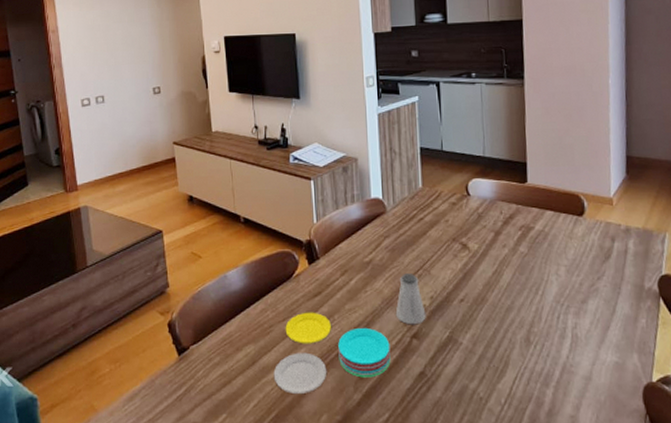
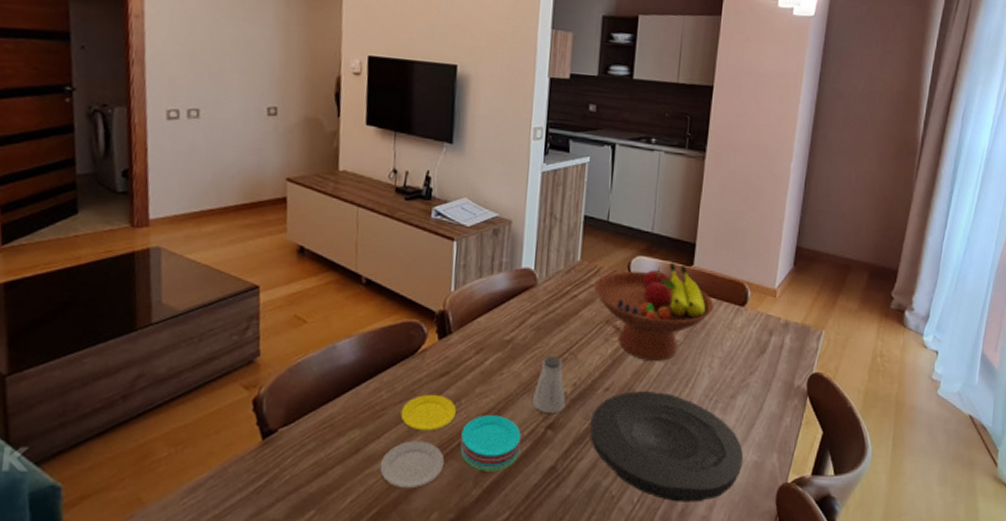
fruit bowl: none [437,181,553,272] -> present [593,262,714,361]
plate: none [451,300,604,403] -> present [590,391,744,502]

